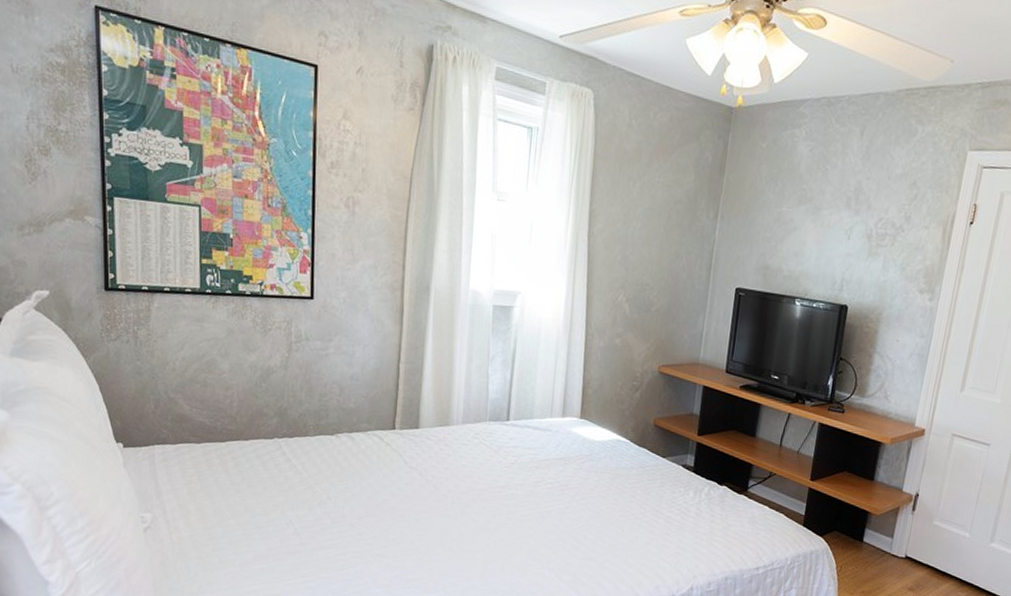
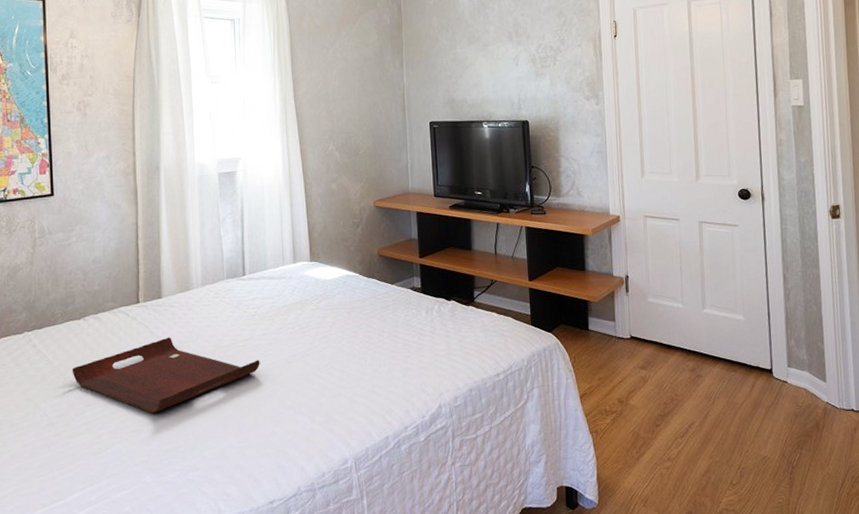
serving tray: none [320,469,514,542] -> present [72,337,260,413]

